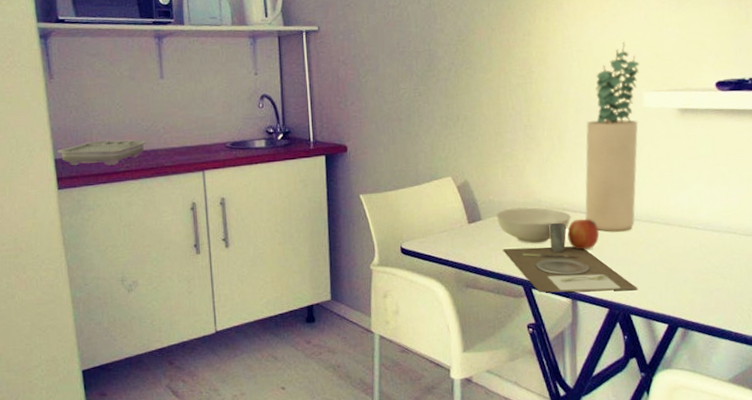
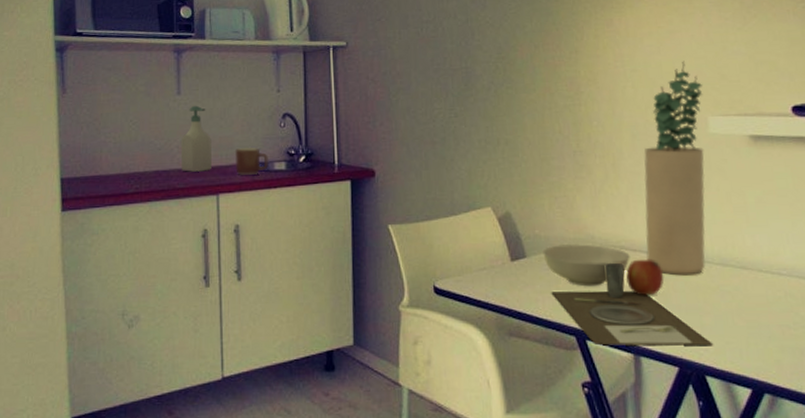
dish rack: present [57,139,147,166] -> none [64,158,159,186]
soap bottle: none [166,88,197,151] -> present [180,105,212,172]
mug: none [217,127,249,153] -> present [234,147,268,175]

